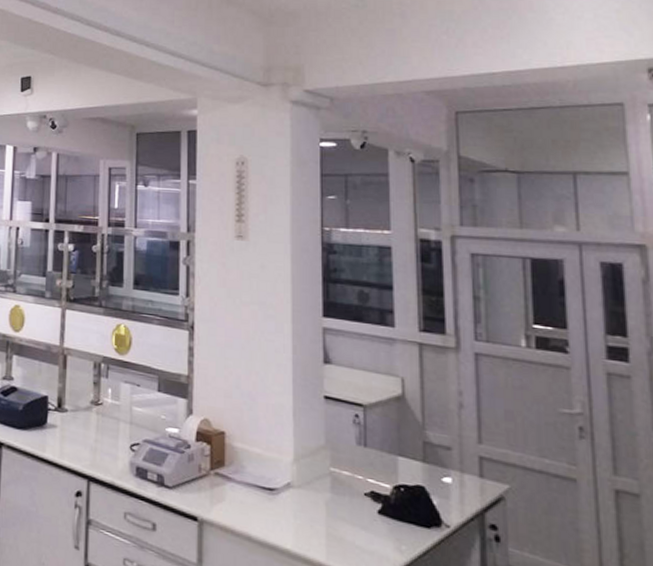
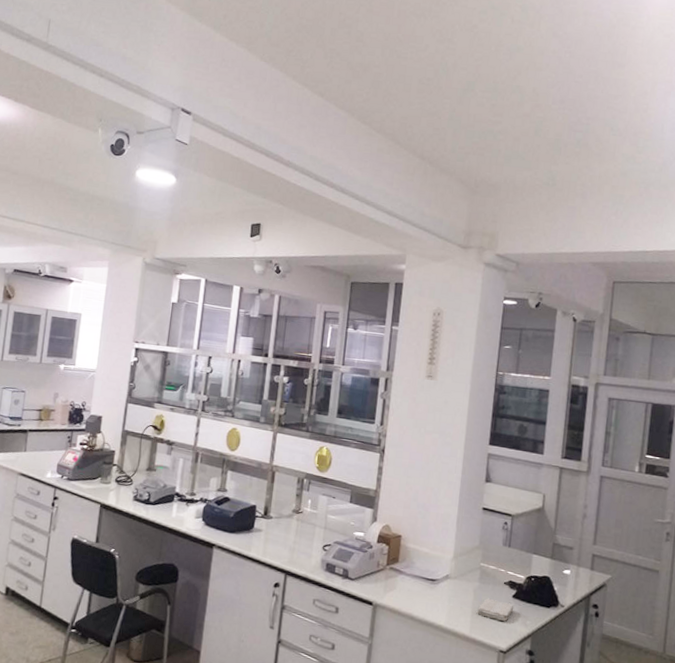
washcloth: none [333,513,382,547] -> present [477,598,514,622]

